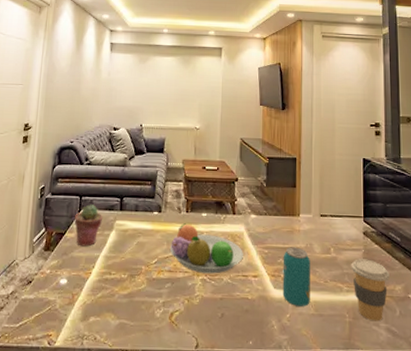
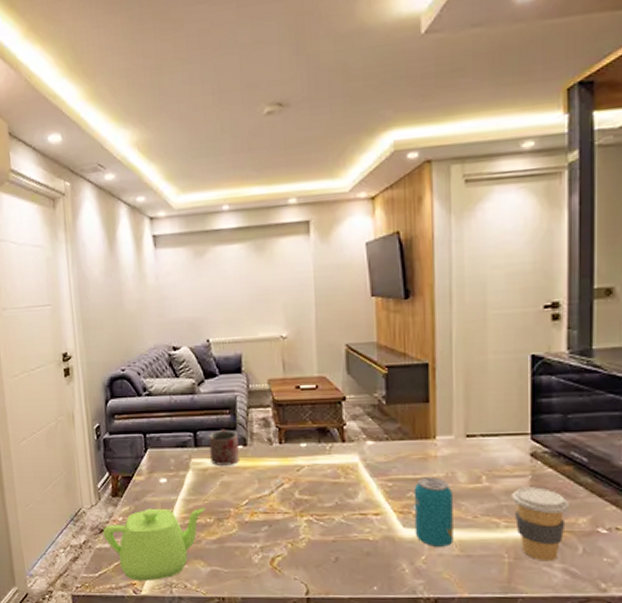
teapot: none [30,263,122,333] -> present [102,508,206,581]
potted succulent: present [74,204,103,247] -> none [141,442,176,490]
mug: none [131,197,155,228] -> present [209,429,239,465]
fruit bowl: present [169,223,243,274] -> none [262,457,359,514]

